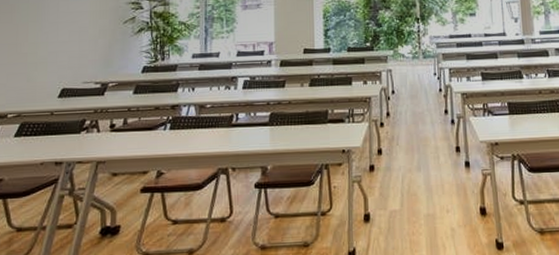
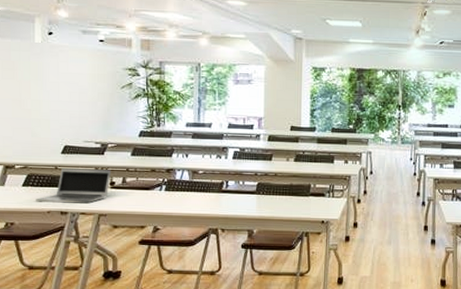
laptop: none [28,111,111,153] -> present [36,168,111,204]

